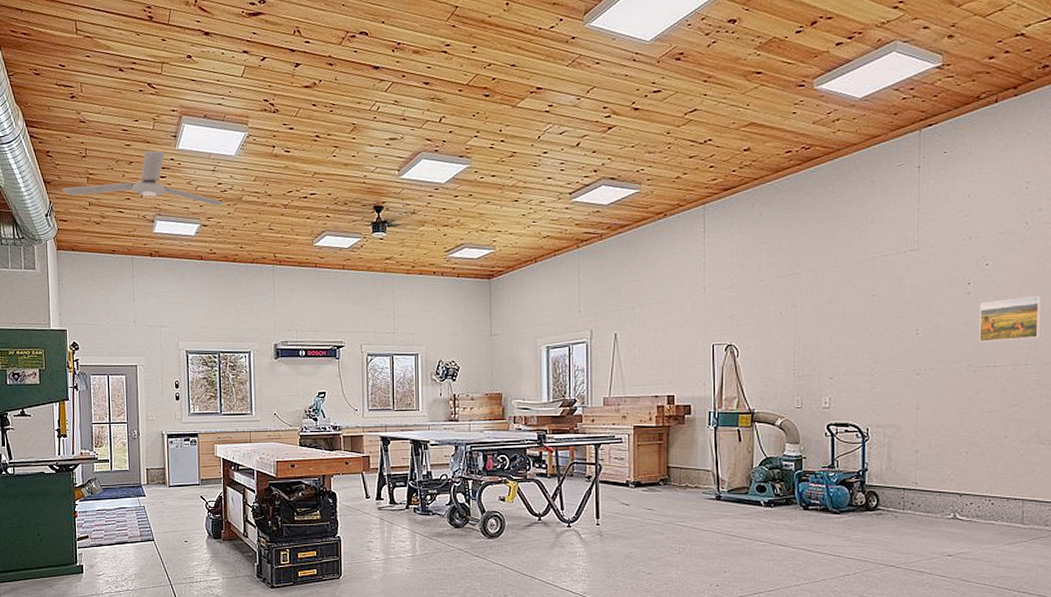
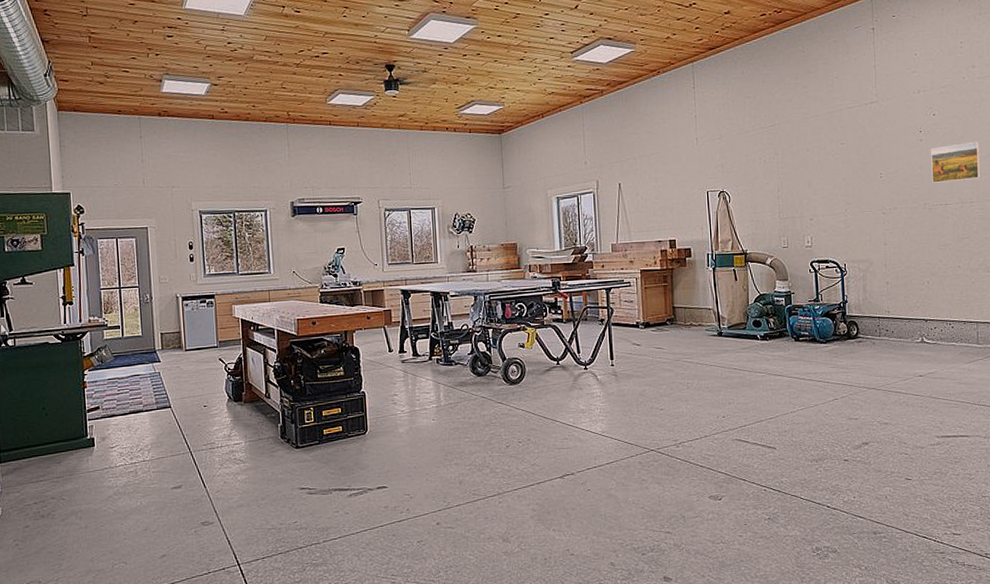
ceiling fan: present [62,150,225,206] -> none [61,10,235,65]

